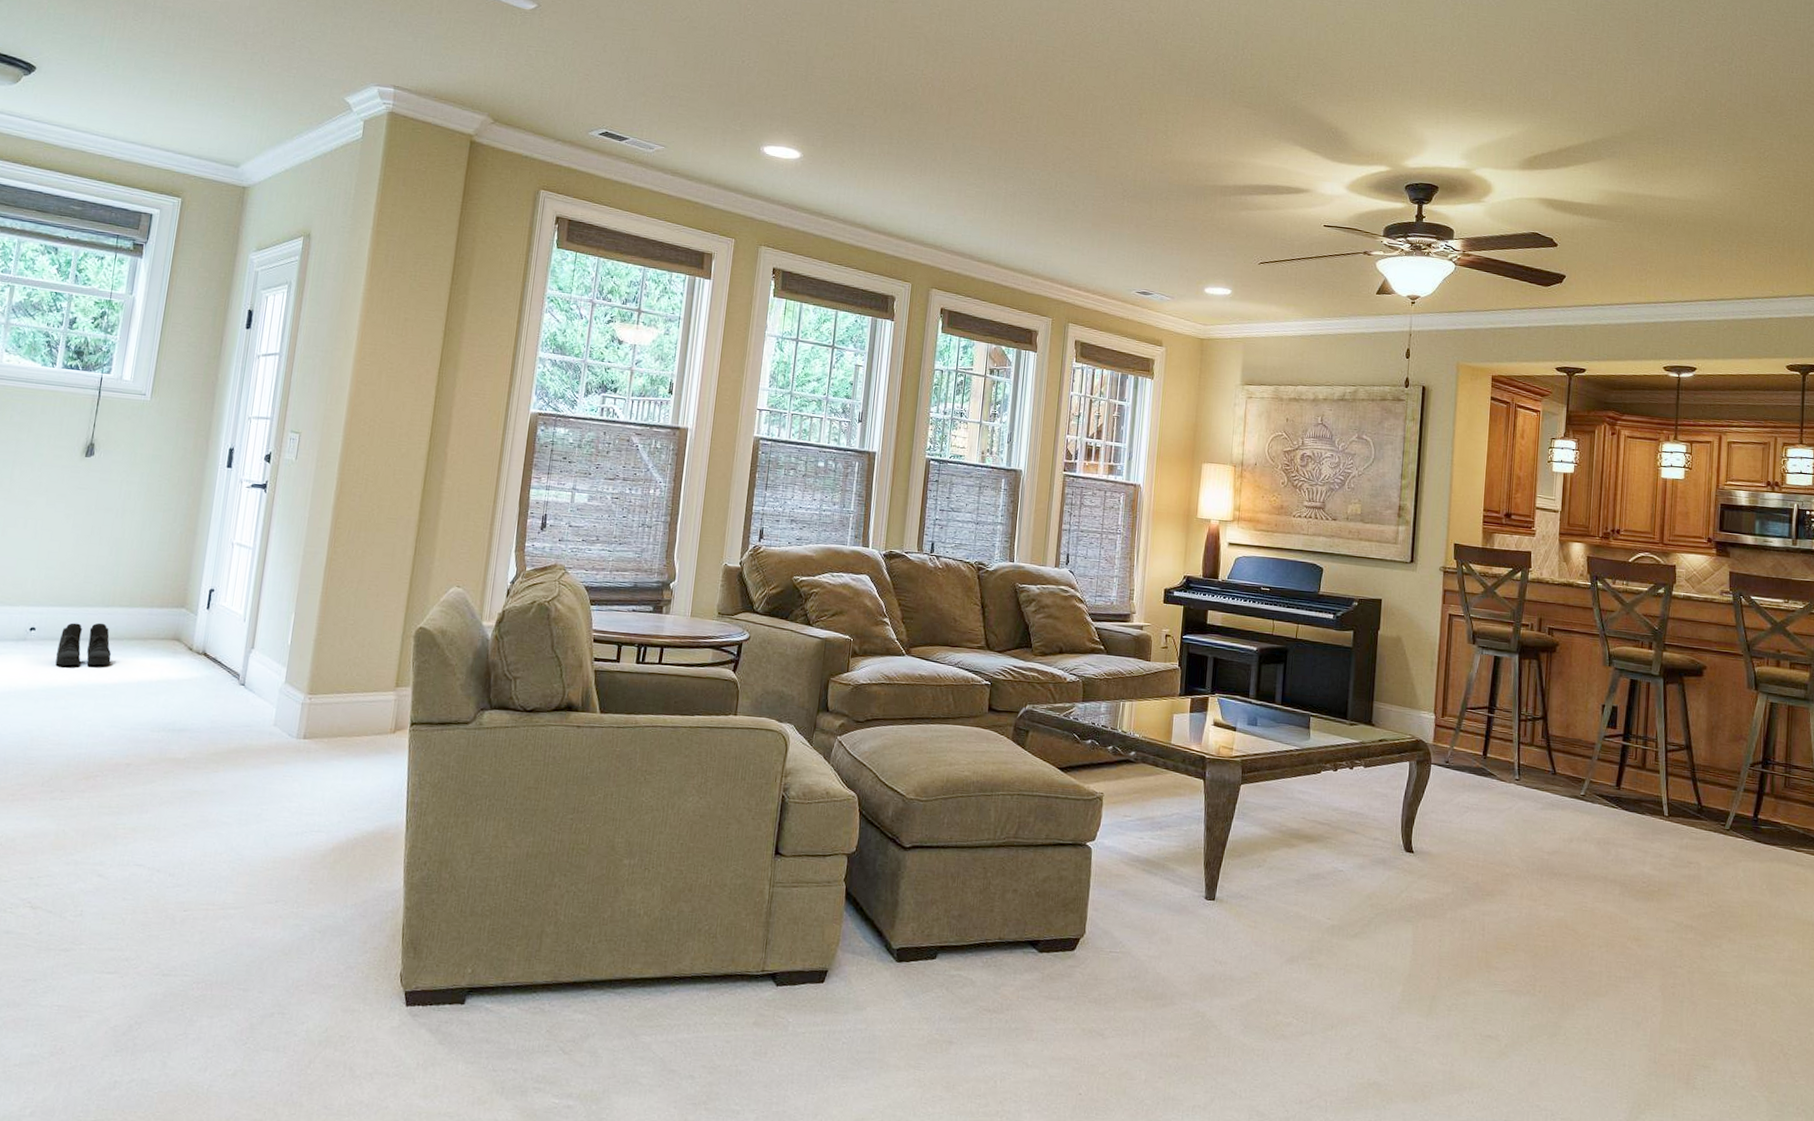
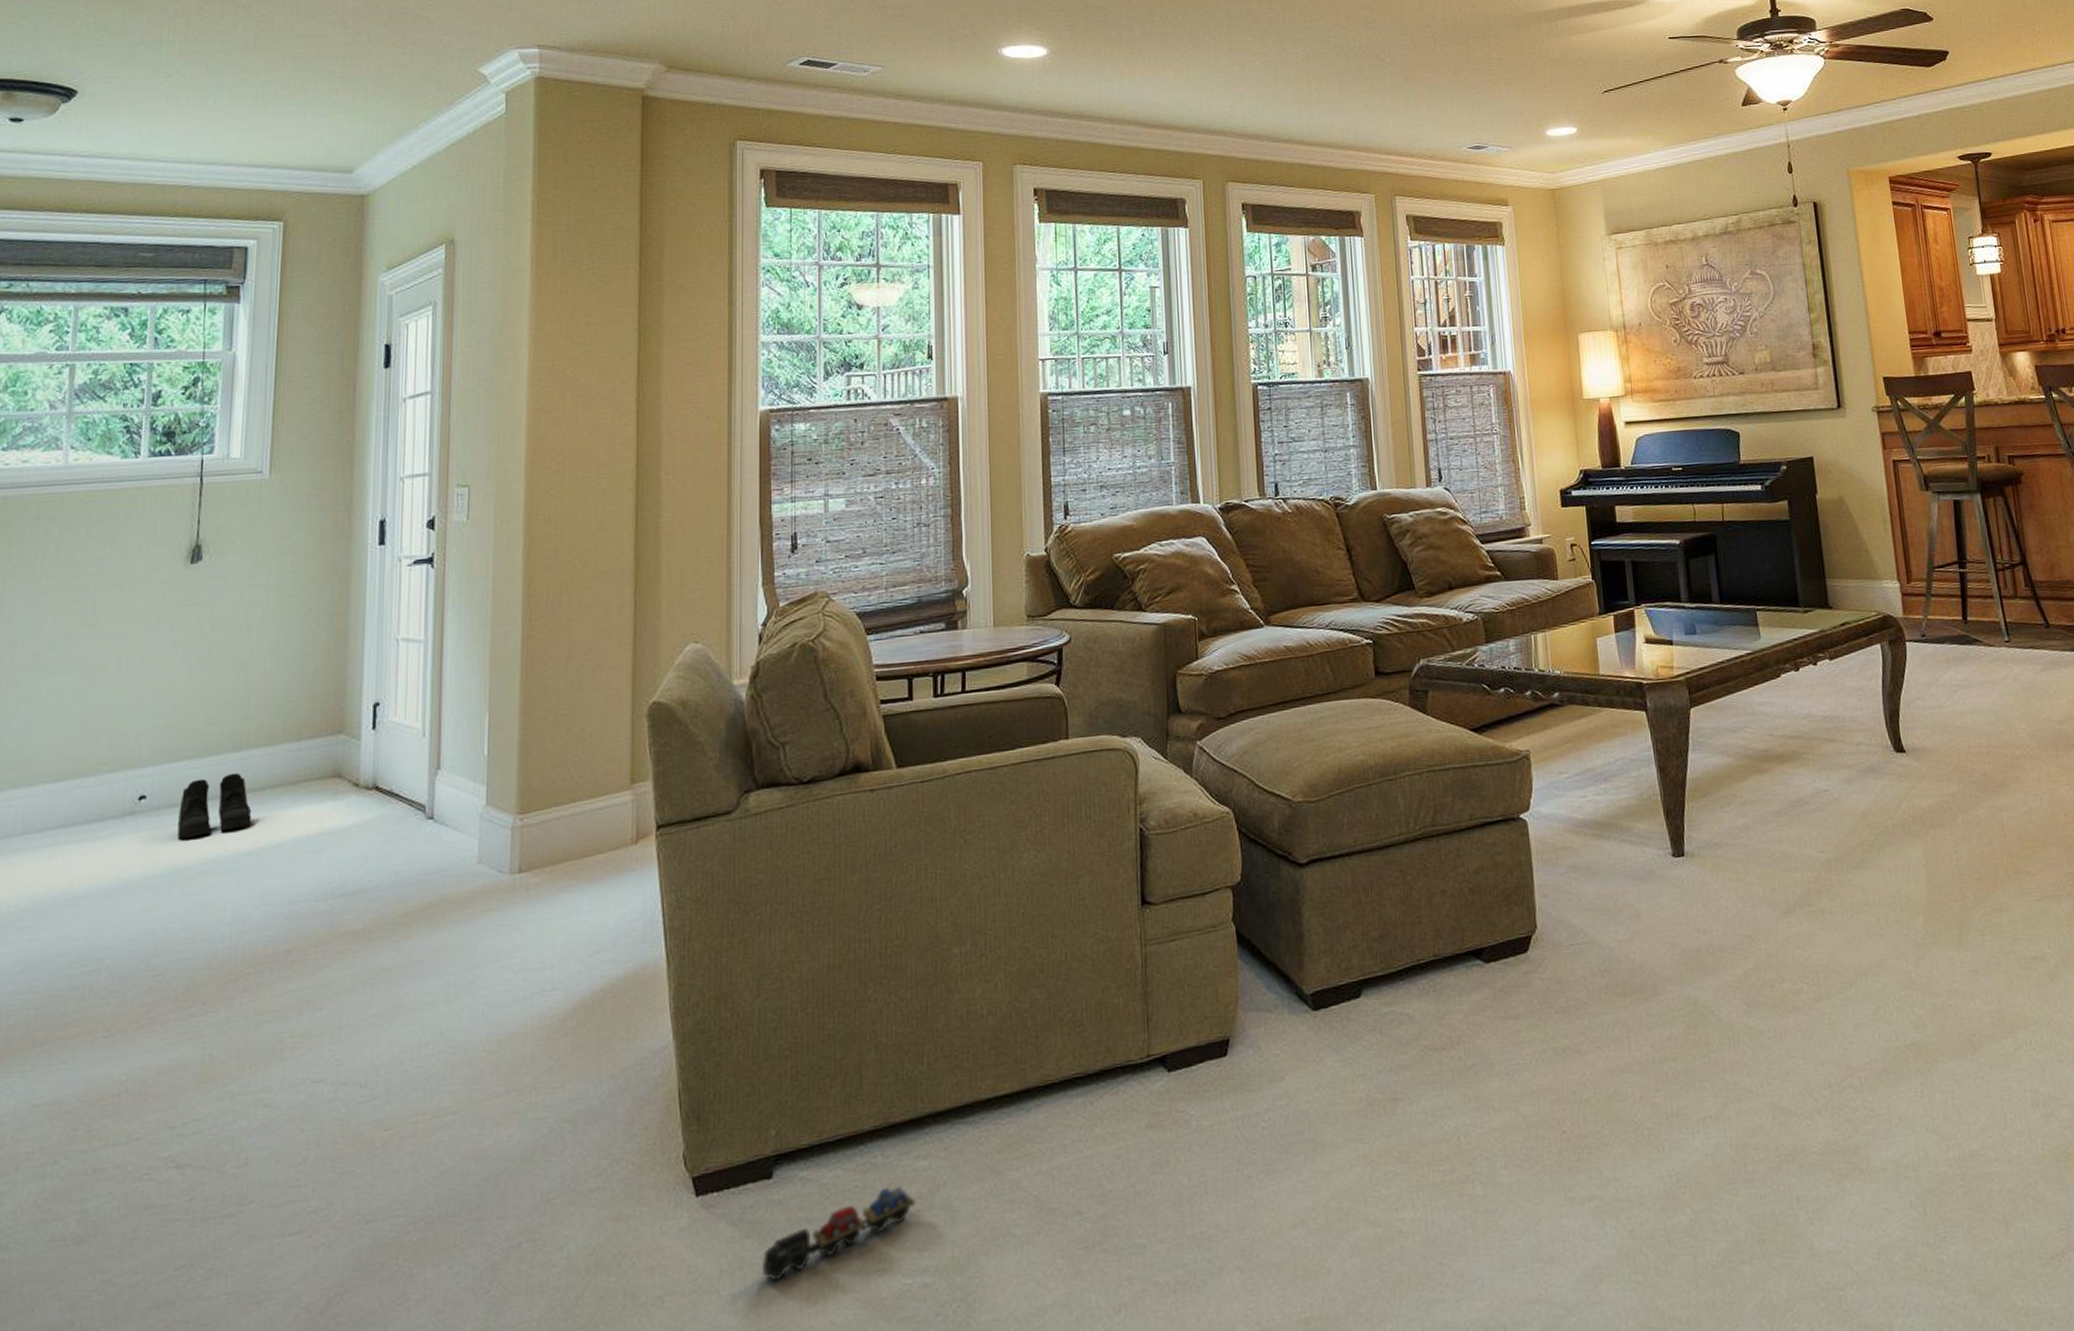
toy train: none [447,1028,570,1080] -> present [761,1186,916,1281]

